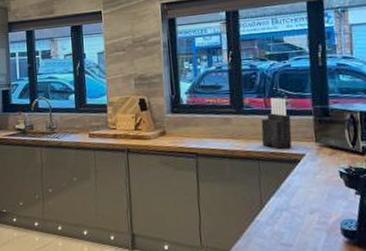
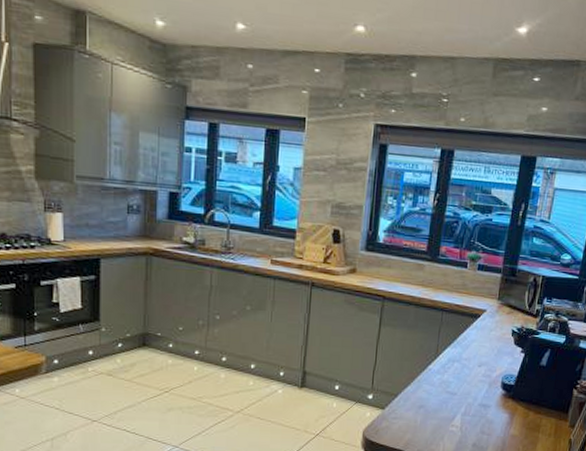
knife block: present [261,97,292,149] -> none [449,249,482,303]

